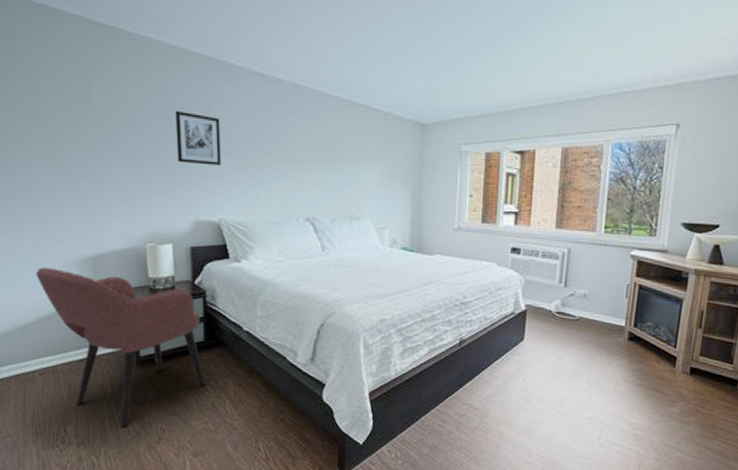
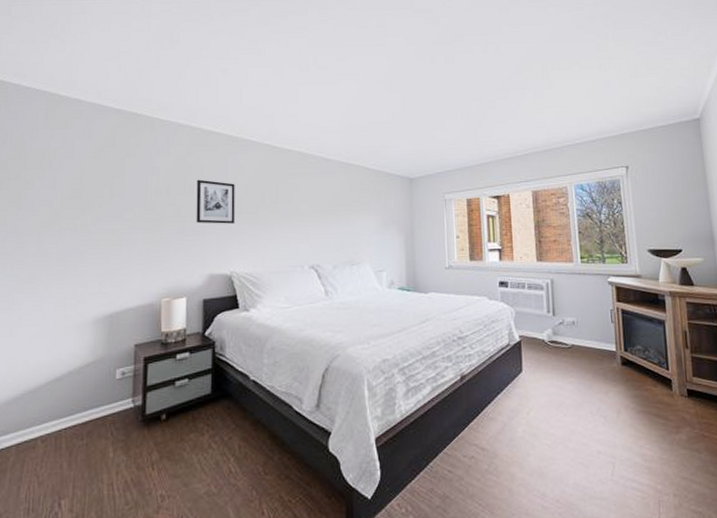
armchair: present [35,267,206,428] -> none [53,328,210,497]

